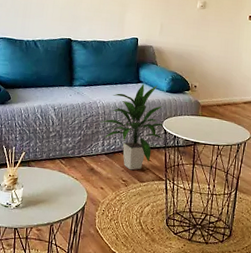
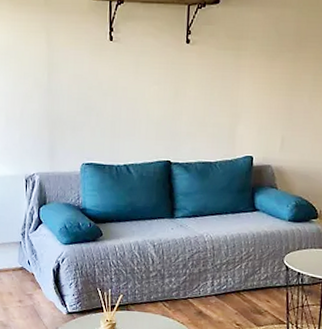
indoor plant: present [101,84,164,170] -> none [209,212,286,313]

